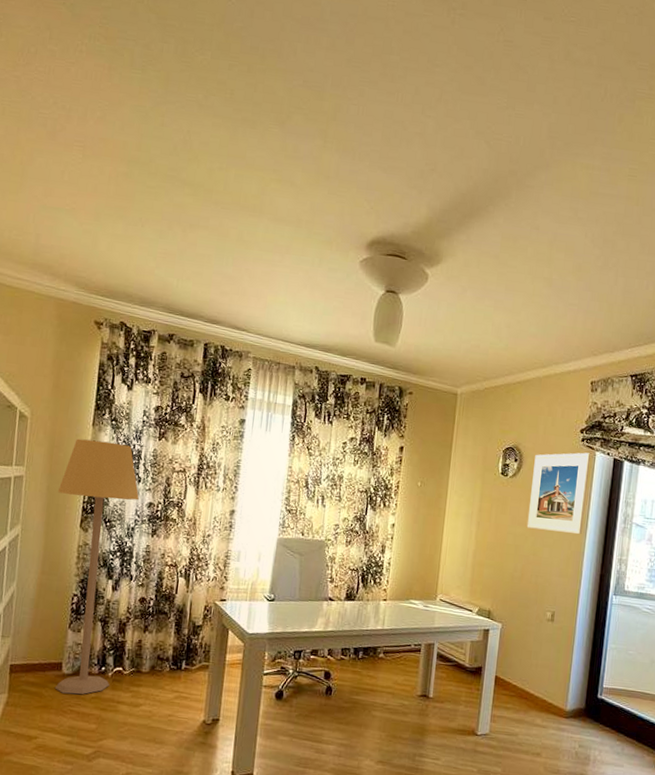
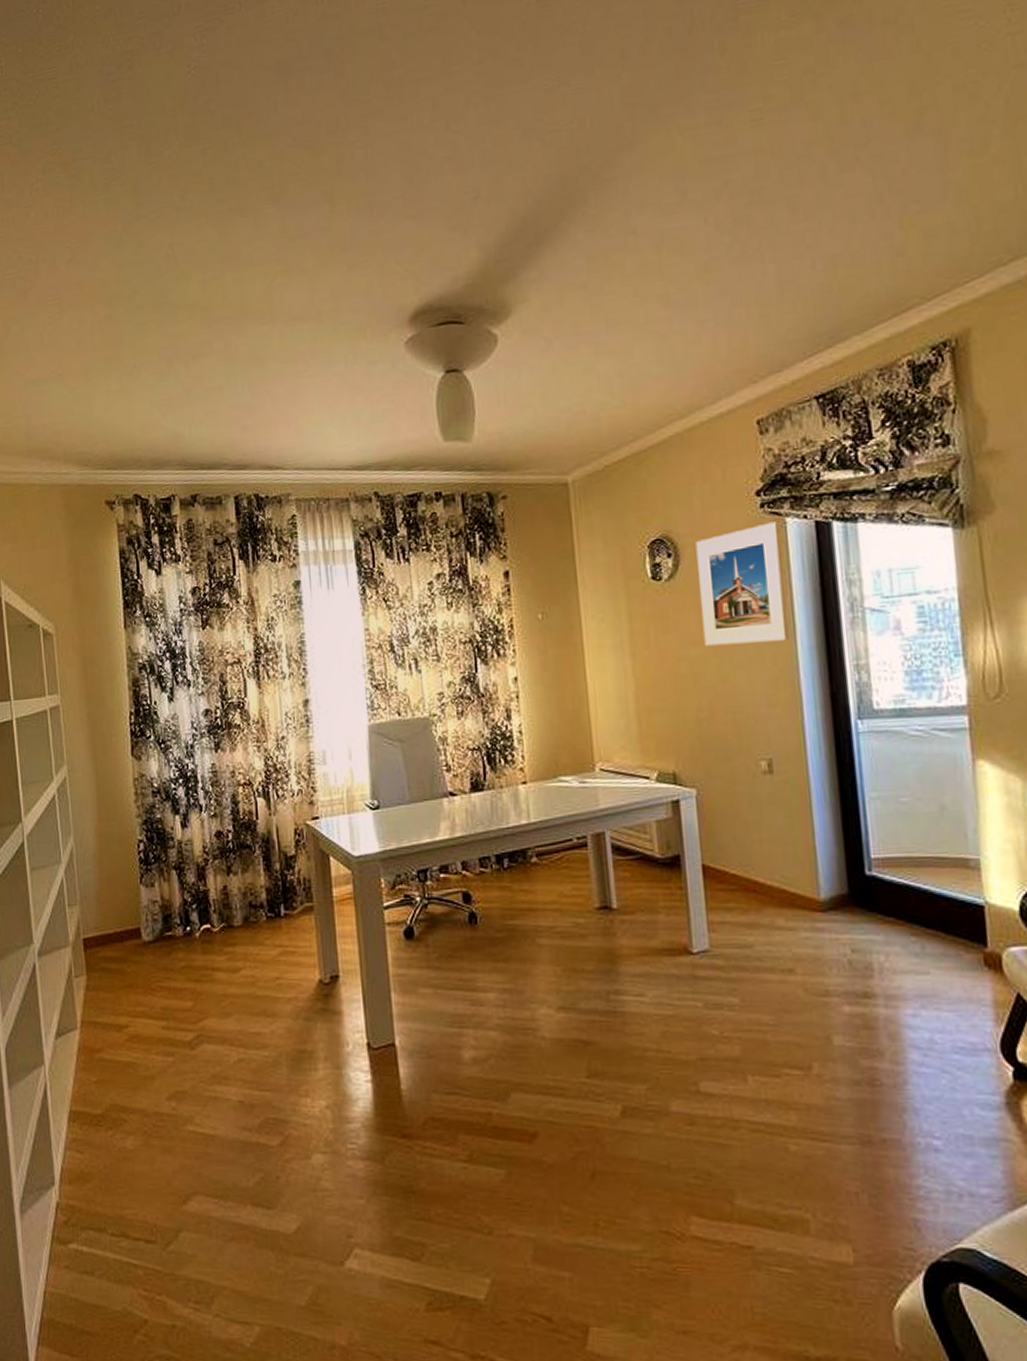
lamp: present [54,438,139,695] -> none [99,643,199,966]

